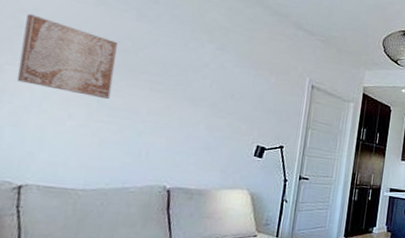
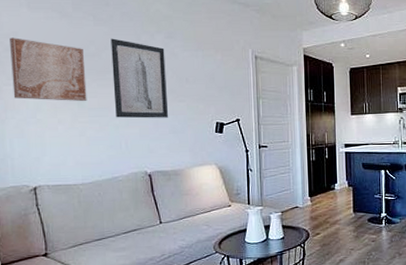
wall art: none [141,38,214,132] -> present [111,38,169,119]

